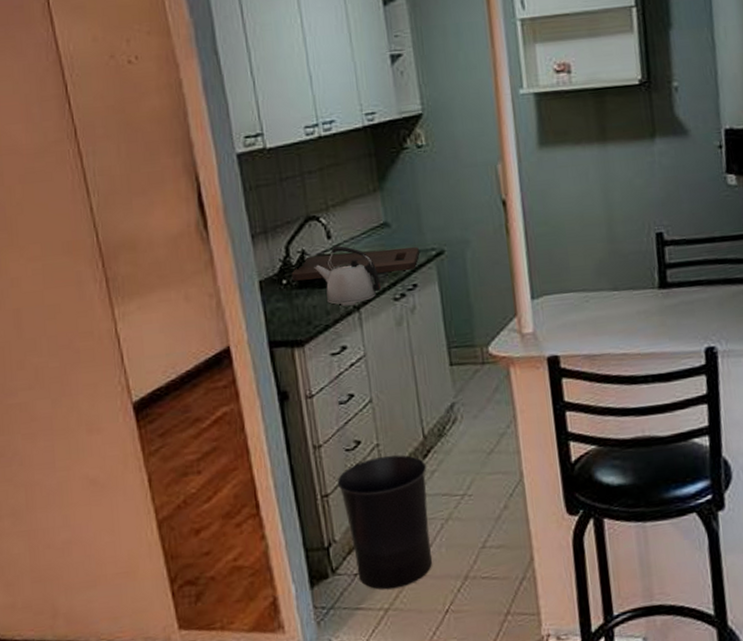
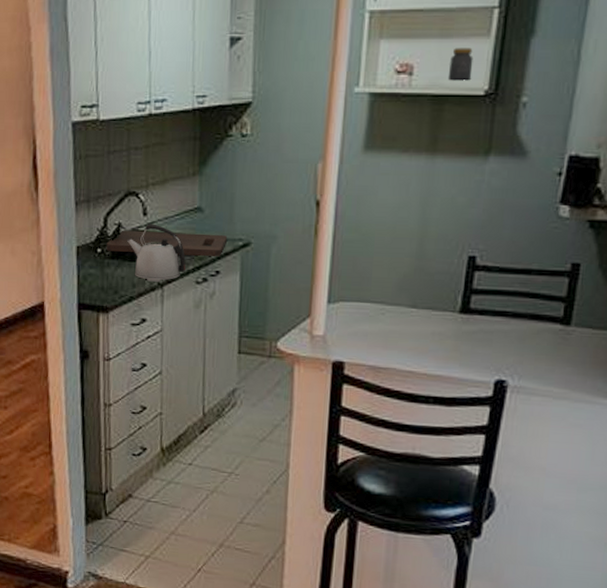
waste bin: present [337,455,432,589] -> none [120,424,201,540]
jar: none [602,43,624,75] -> present [449,48,474,81]

